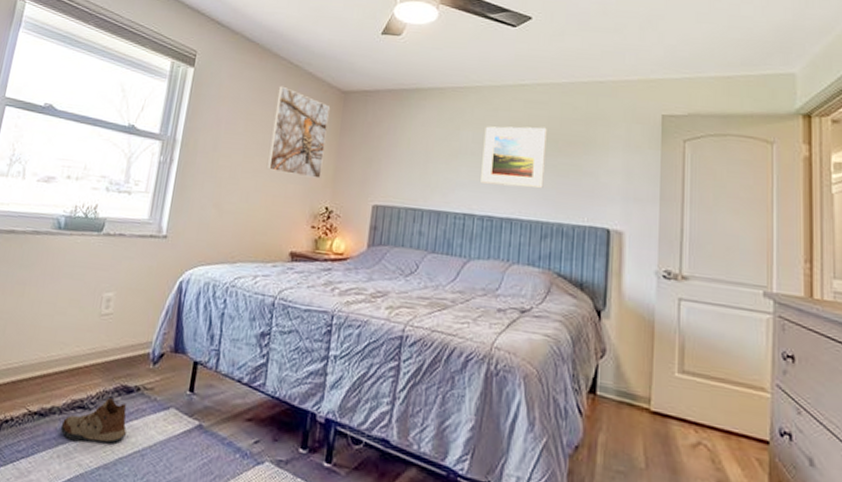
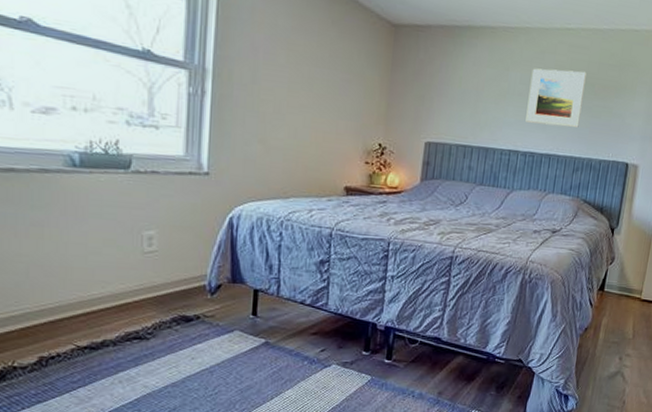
shoe: present [60,398,127,444] -> none [117,328,191,368]
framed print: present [266,85,330,179] -> none [314,13,379,115]

